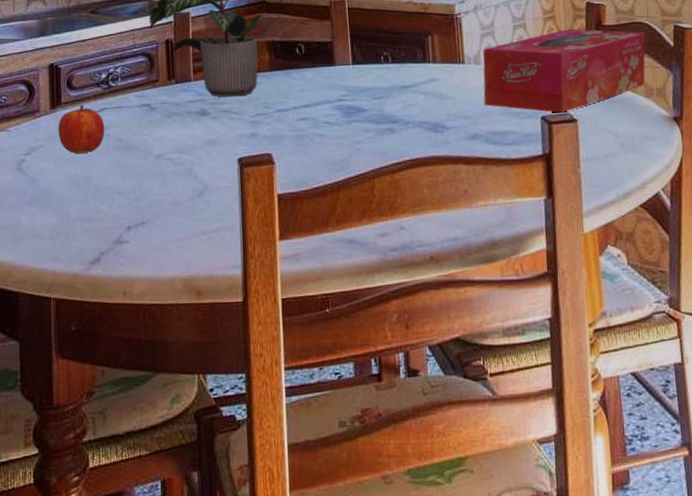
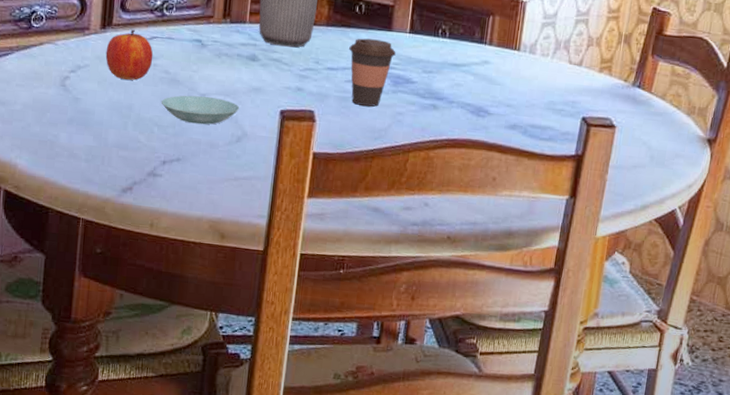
saucer: none [118,156,197,186] -> present [161,95,240,125]
coffee cup: none [296,75,343,141] -> present [349,38,396,107]
tissue box: present [483,29,645,113] -> none [530,32,702,117]

